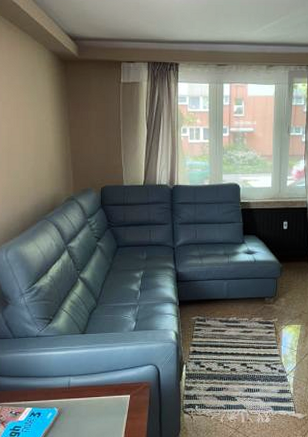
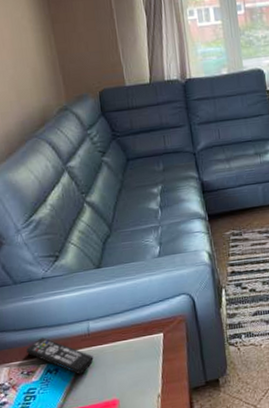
remote control: none [17,385,70,420] -> present [26,337,94,374]

